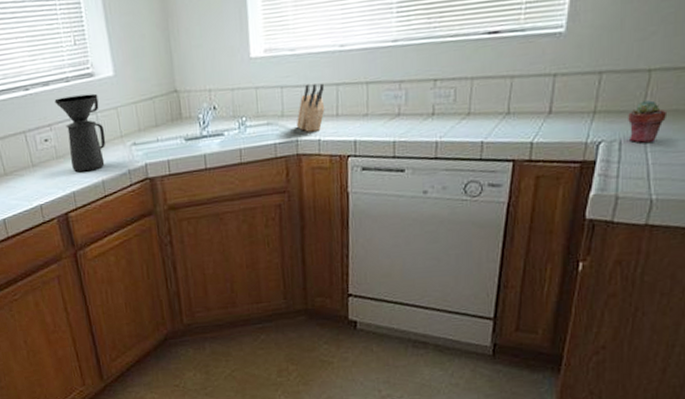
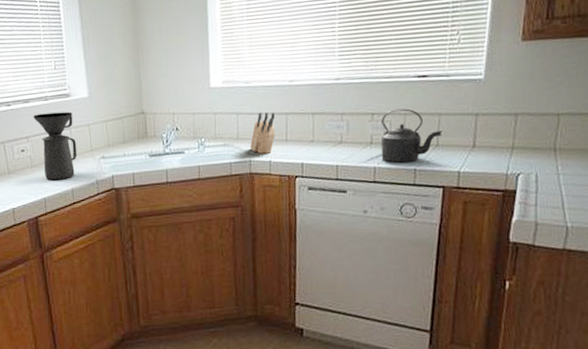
kettle: none [443,71,514,136] -> present [380,108,442,163]
potted succulent: present [628,100,668,143] -> none [542,140,576,177]

